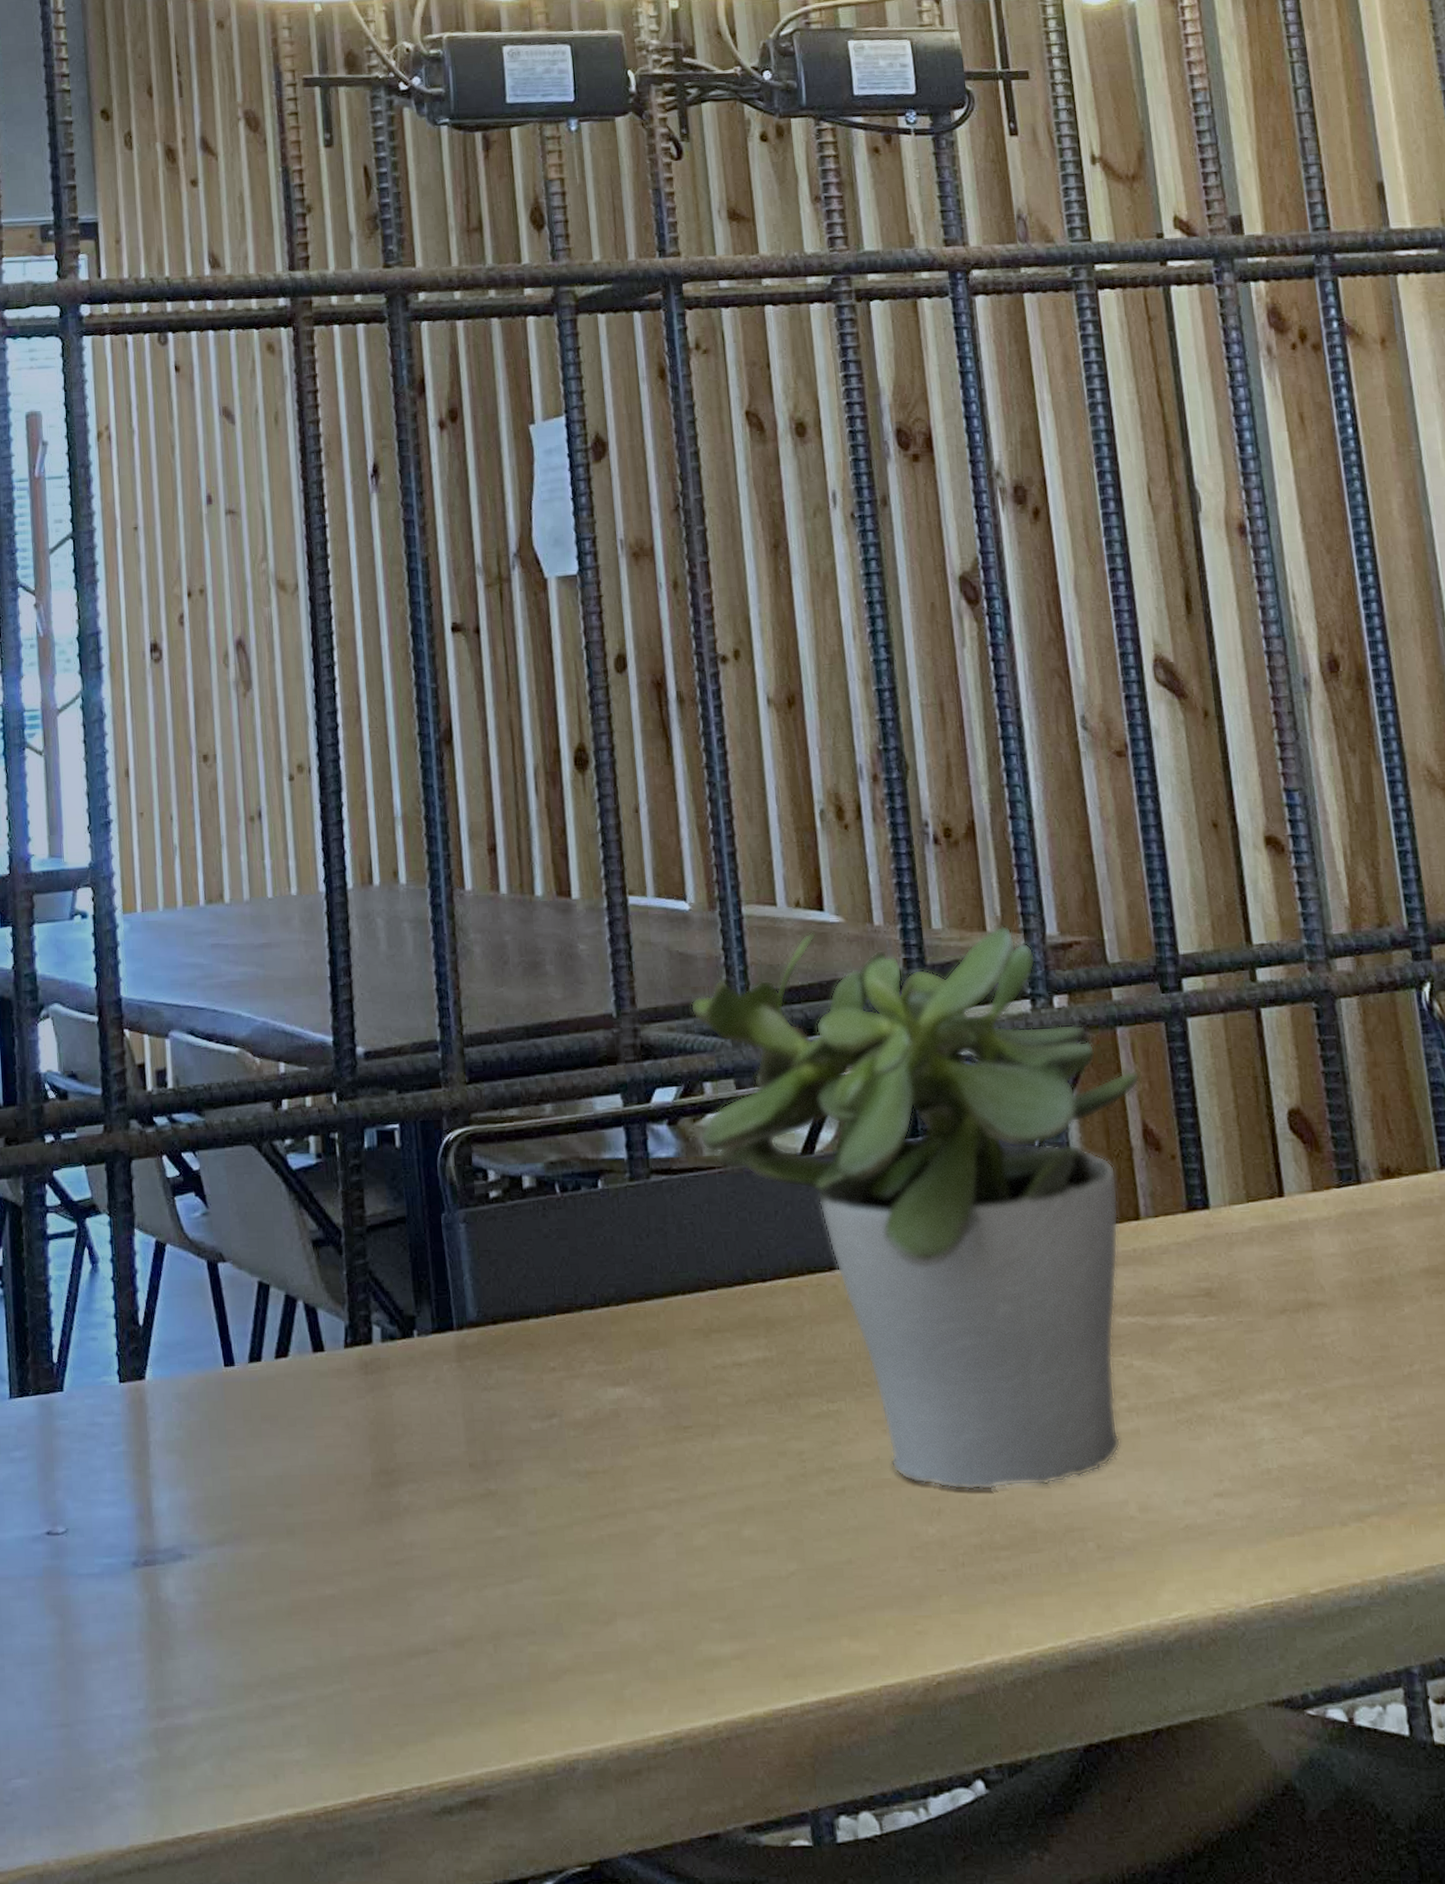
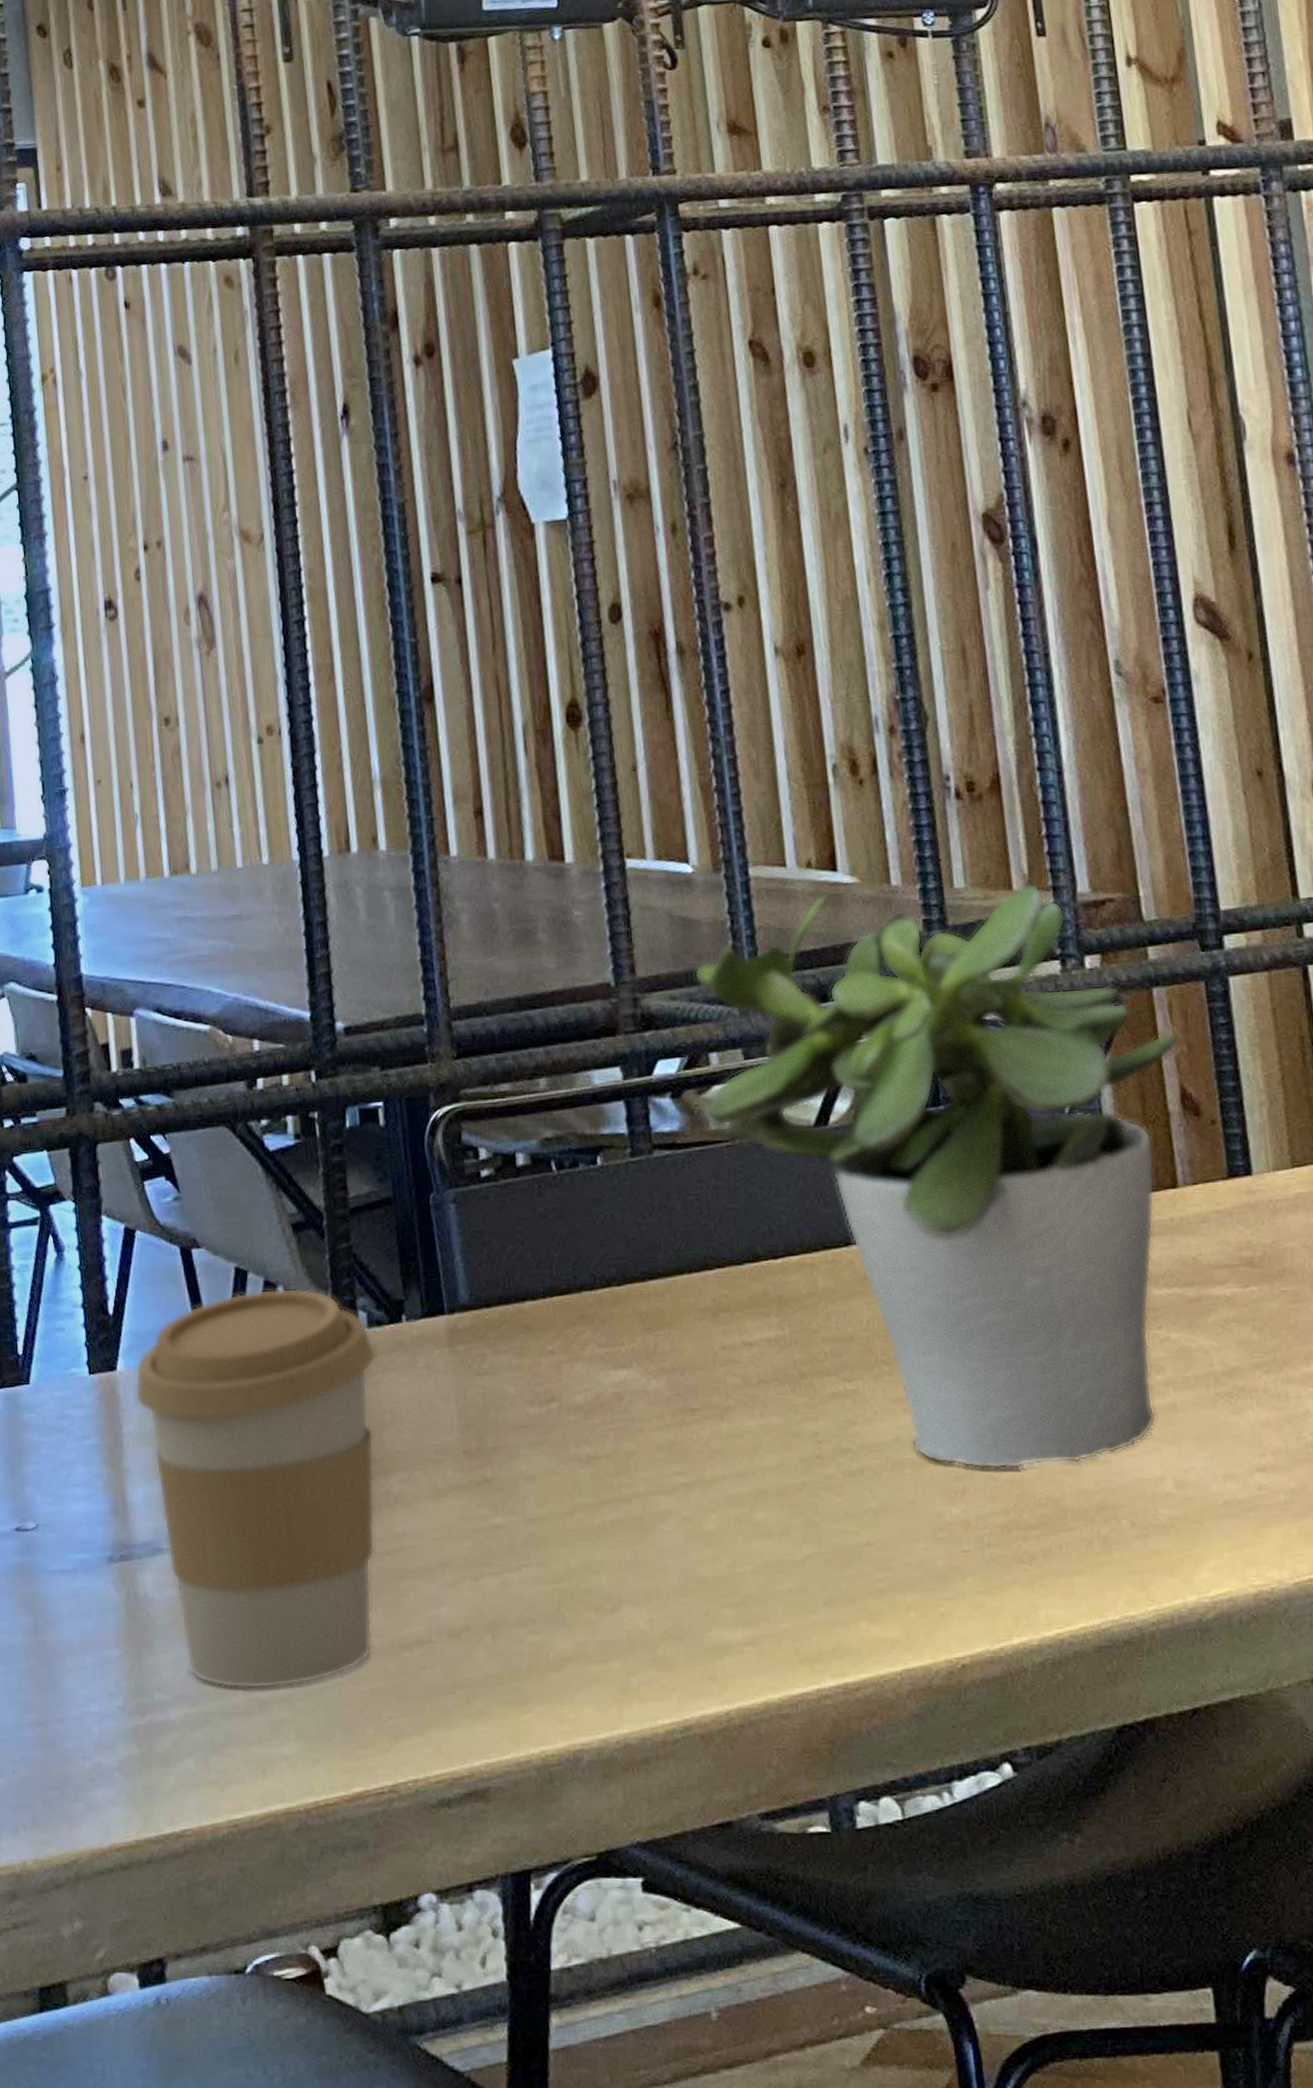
coffee cup: none [162,1302,389,1694] -> present [135,1287,376,1689]

